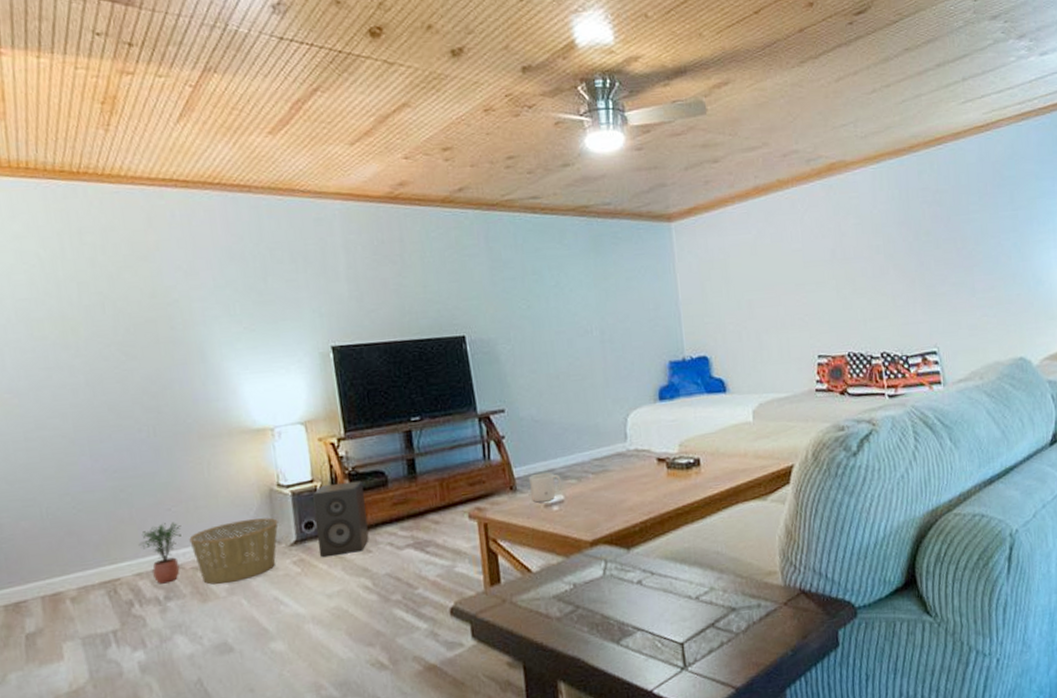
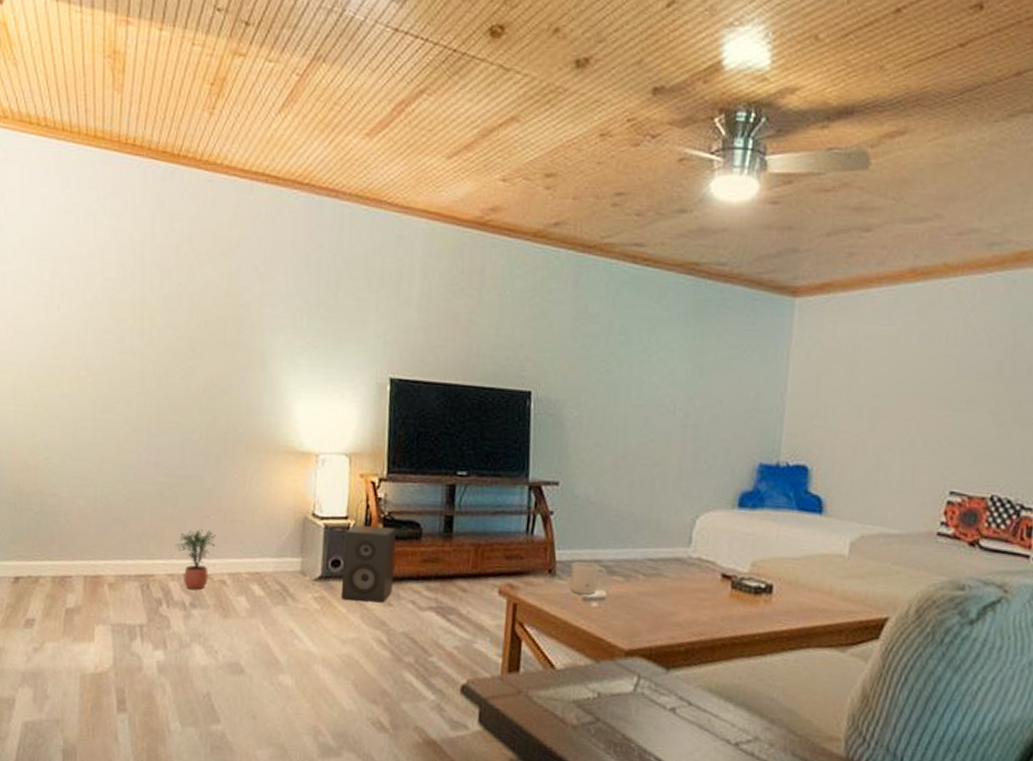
basket: present [189,517,278,585] -> none [221,542,307,605]

